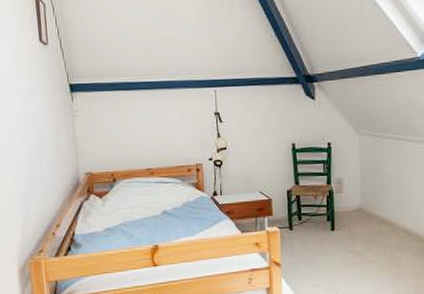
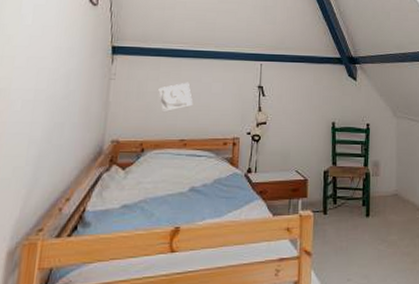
wall ornament: none [119,114,154,145] -> present [158,82,193,113]

